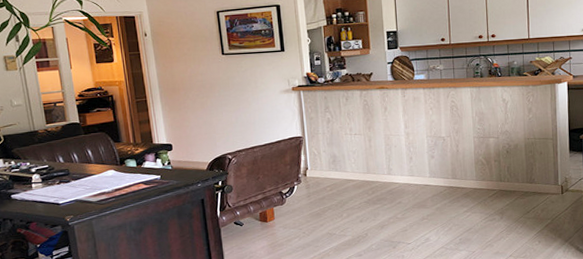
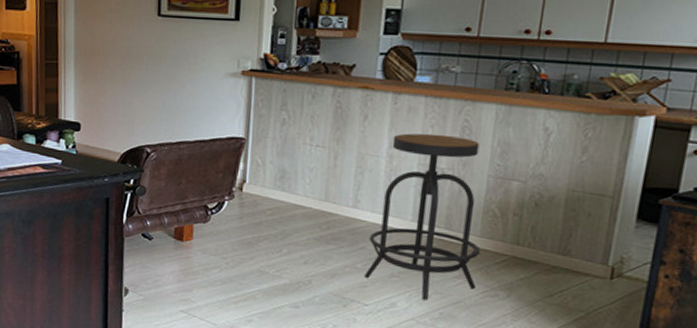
bar stool: none [403,113,480,232] -> present [363,133,481,300]

